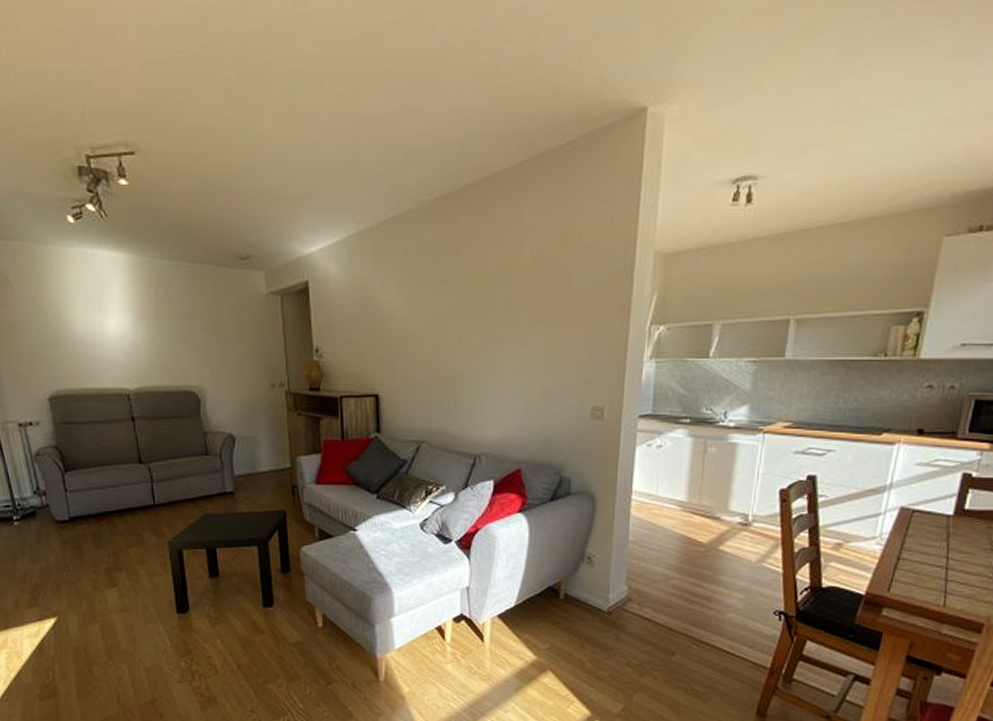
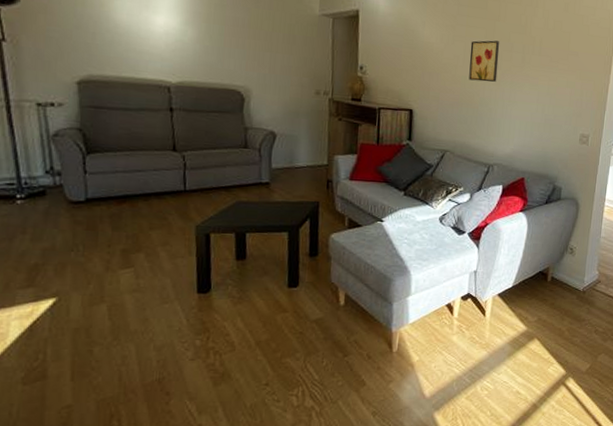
wall art: none [441,296,478,351] -> present [469,40,500,82]

